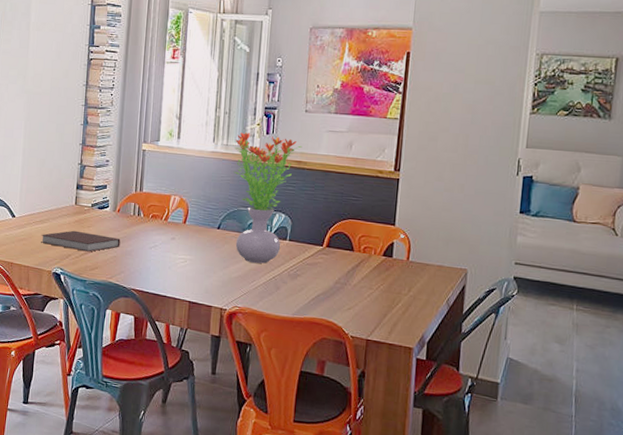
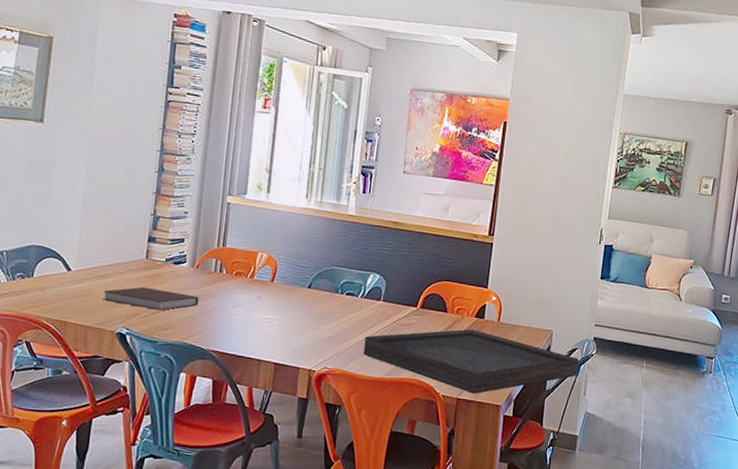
flower arrangement: present [233,132,302,264] -> none [326,189,399,324]
picture frame: none [271,268,498,336] -> present [363,329,579,394]

